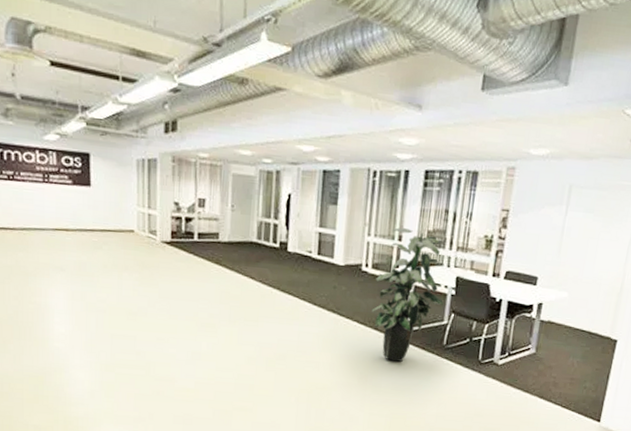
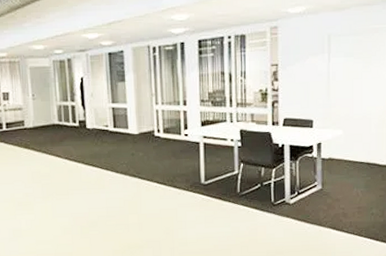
indoor plant: present [371,227,444,362] -> none [168,93,233,214]

